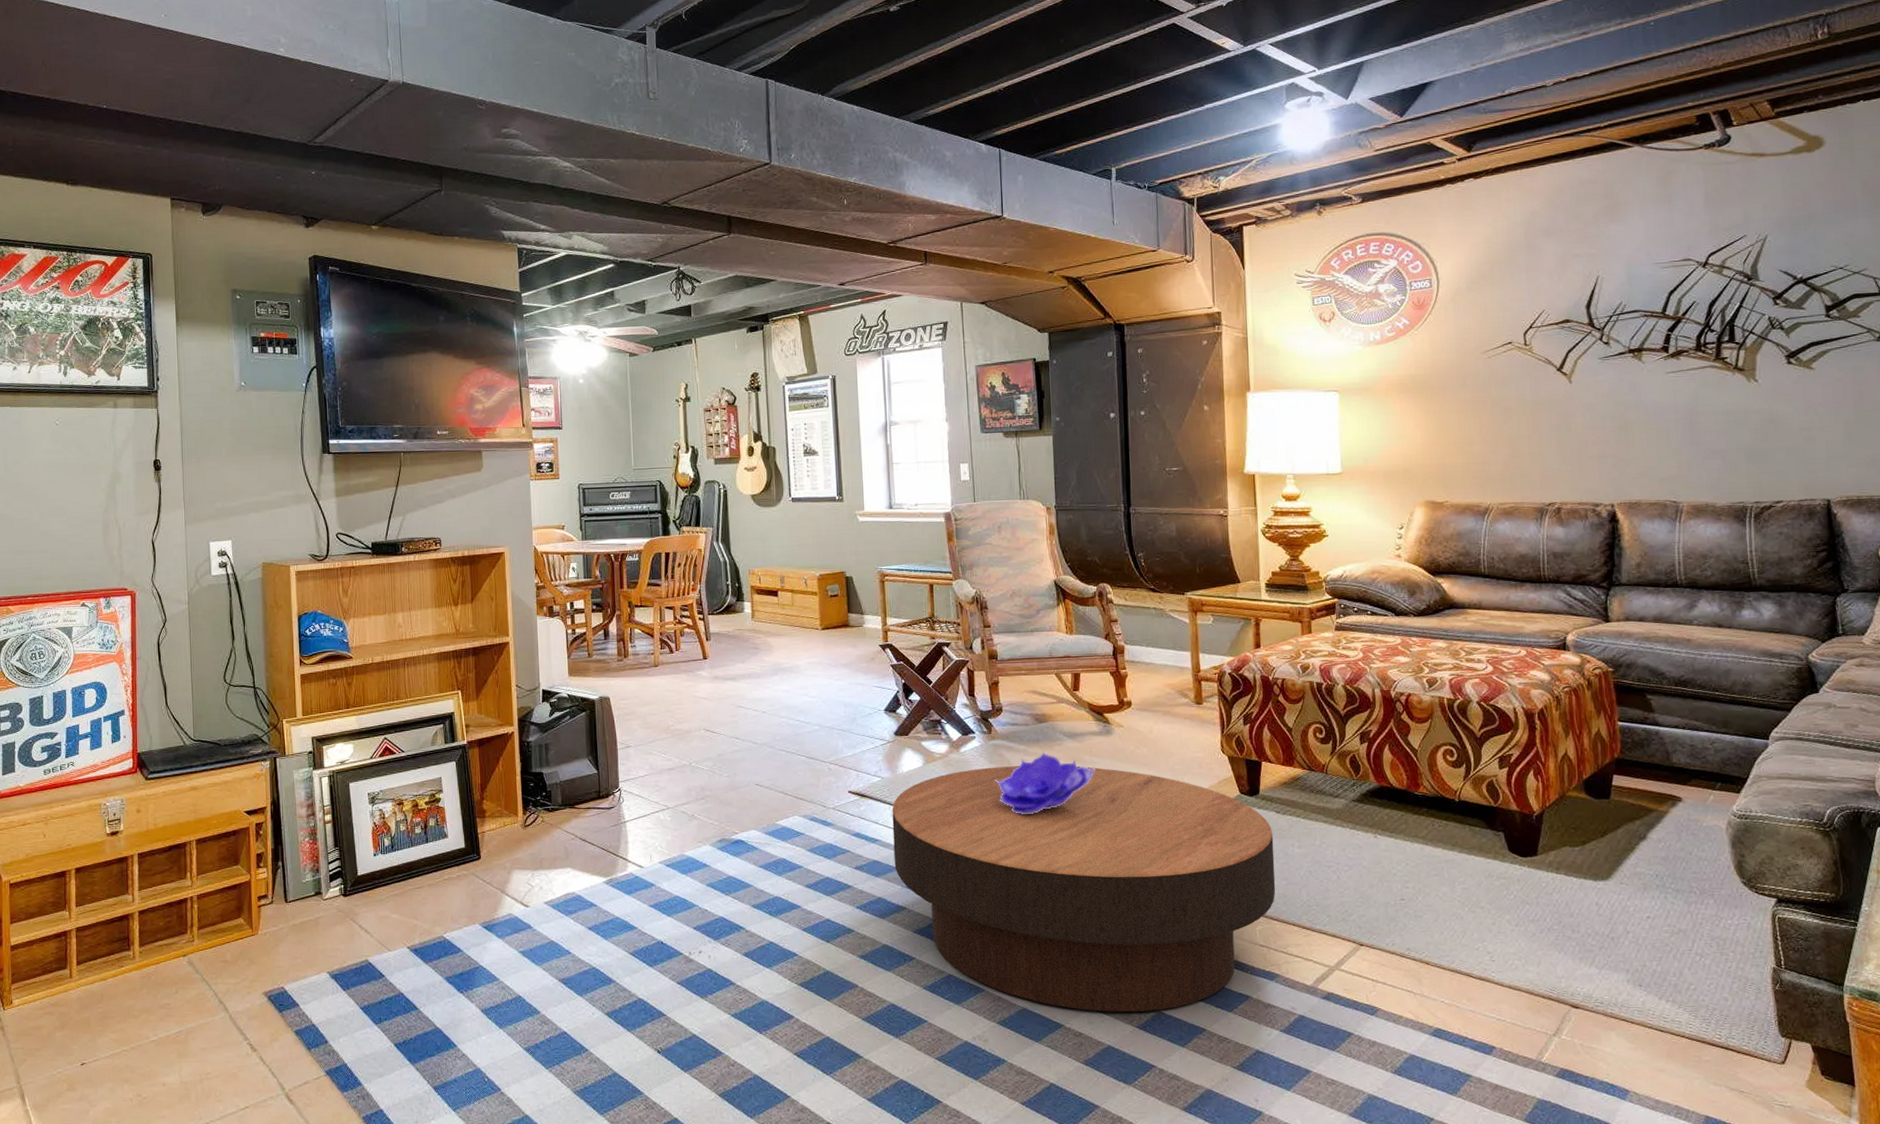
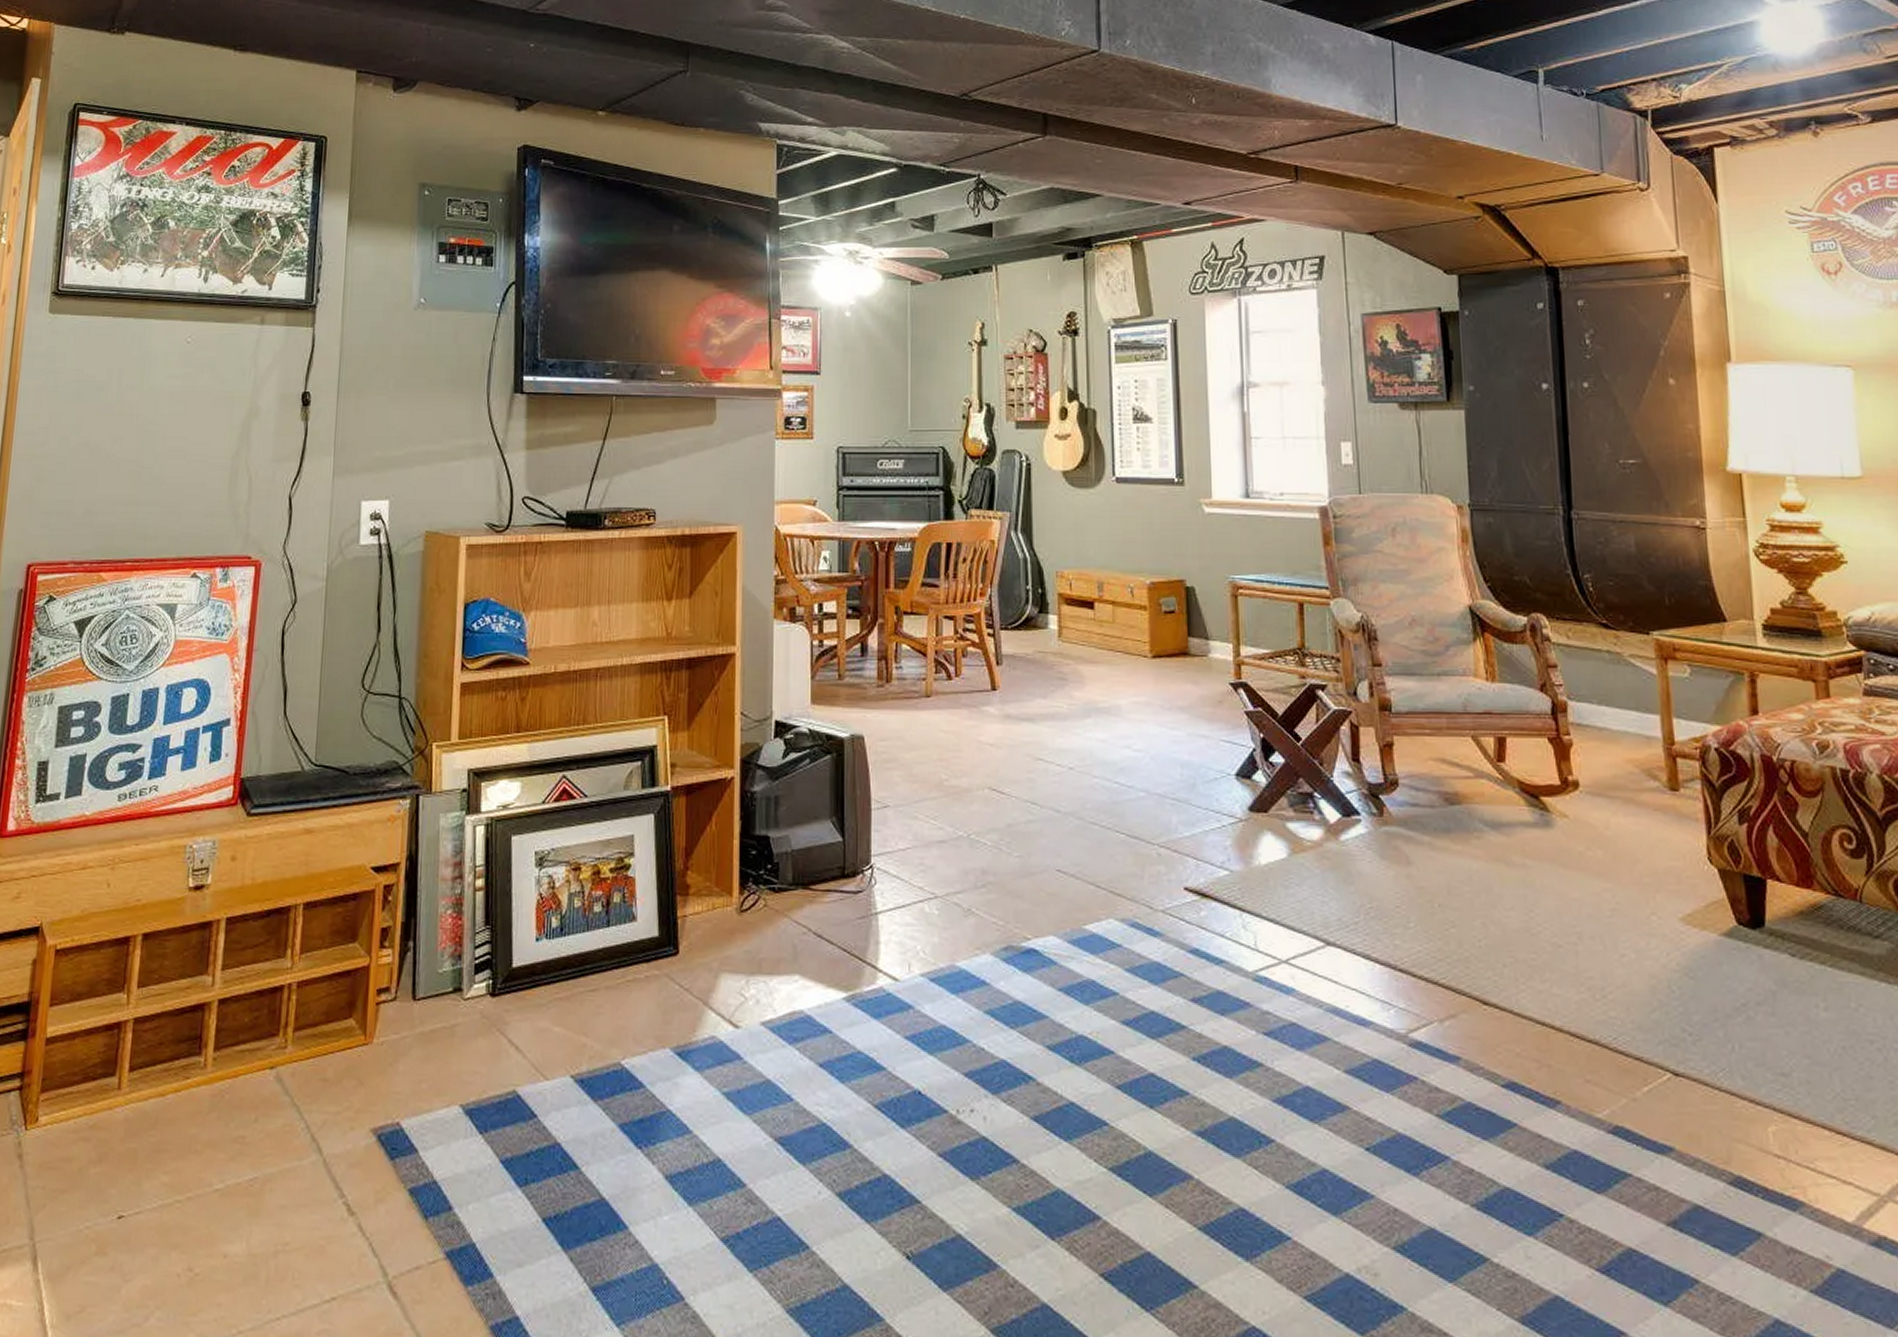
coffee table: present [892,766,1276,1013] -> none [1244,864,1795,1247]
decorative bowl: present [995,751,1095,814] -> none [1389,846,1530,936]

